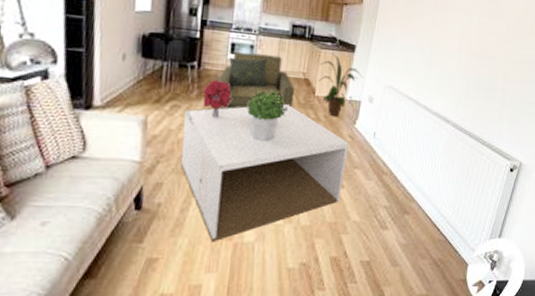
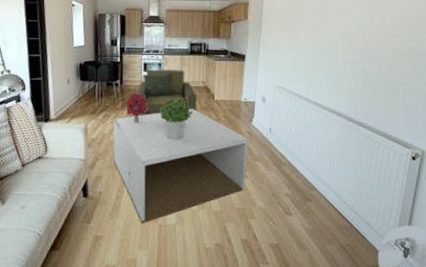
house plant: present [318,53,363,116] -> none [216,63,254,116]

